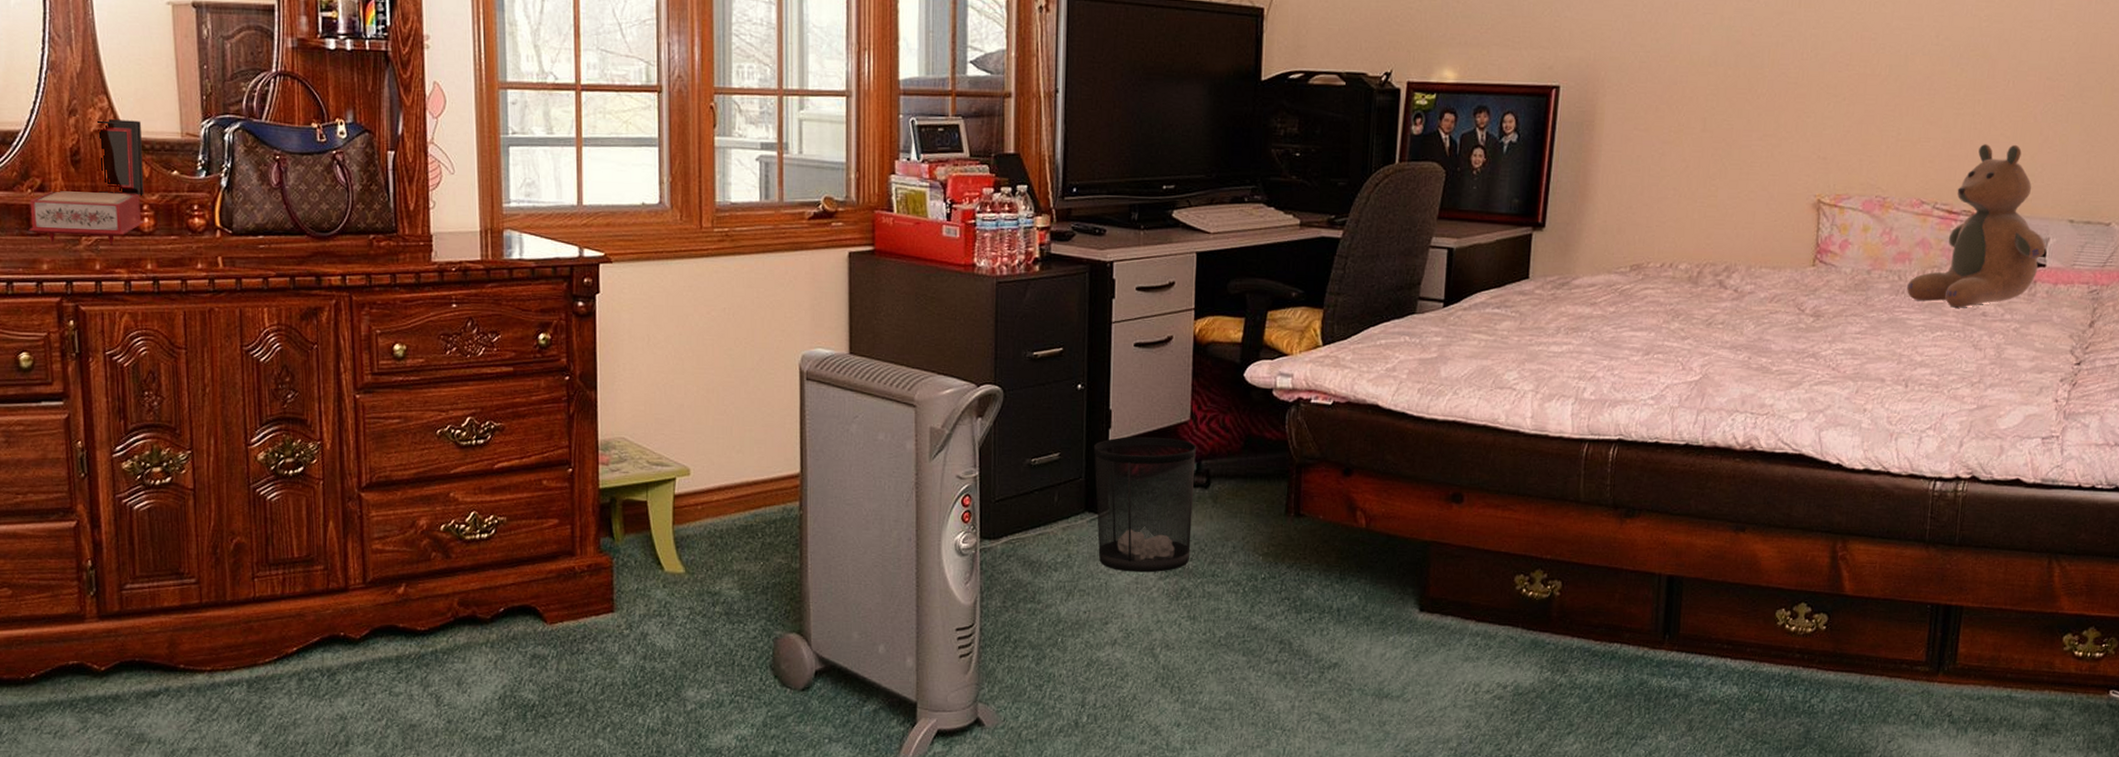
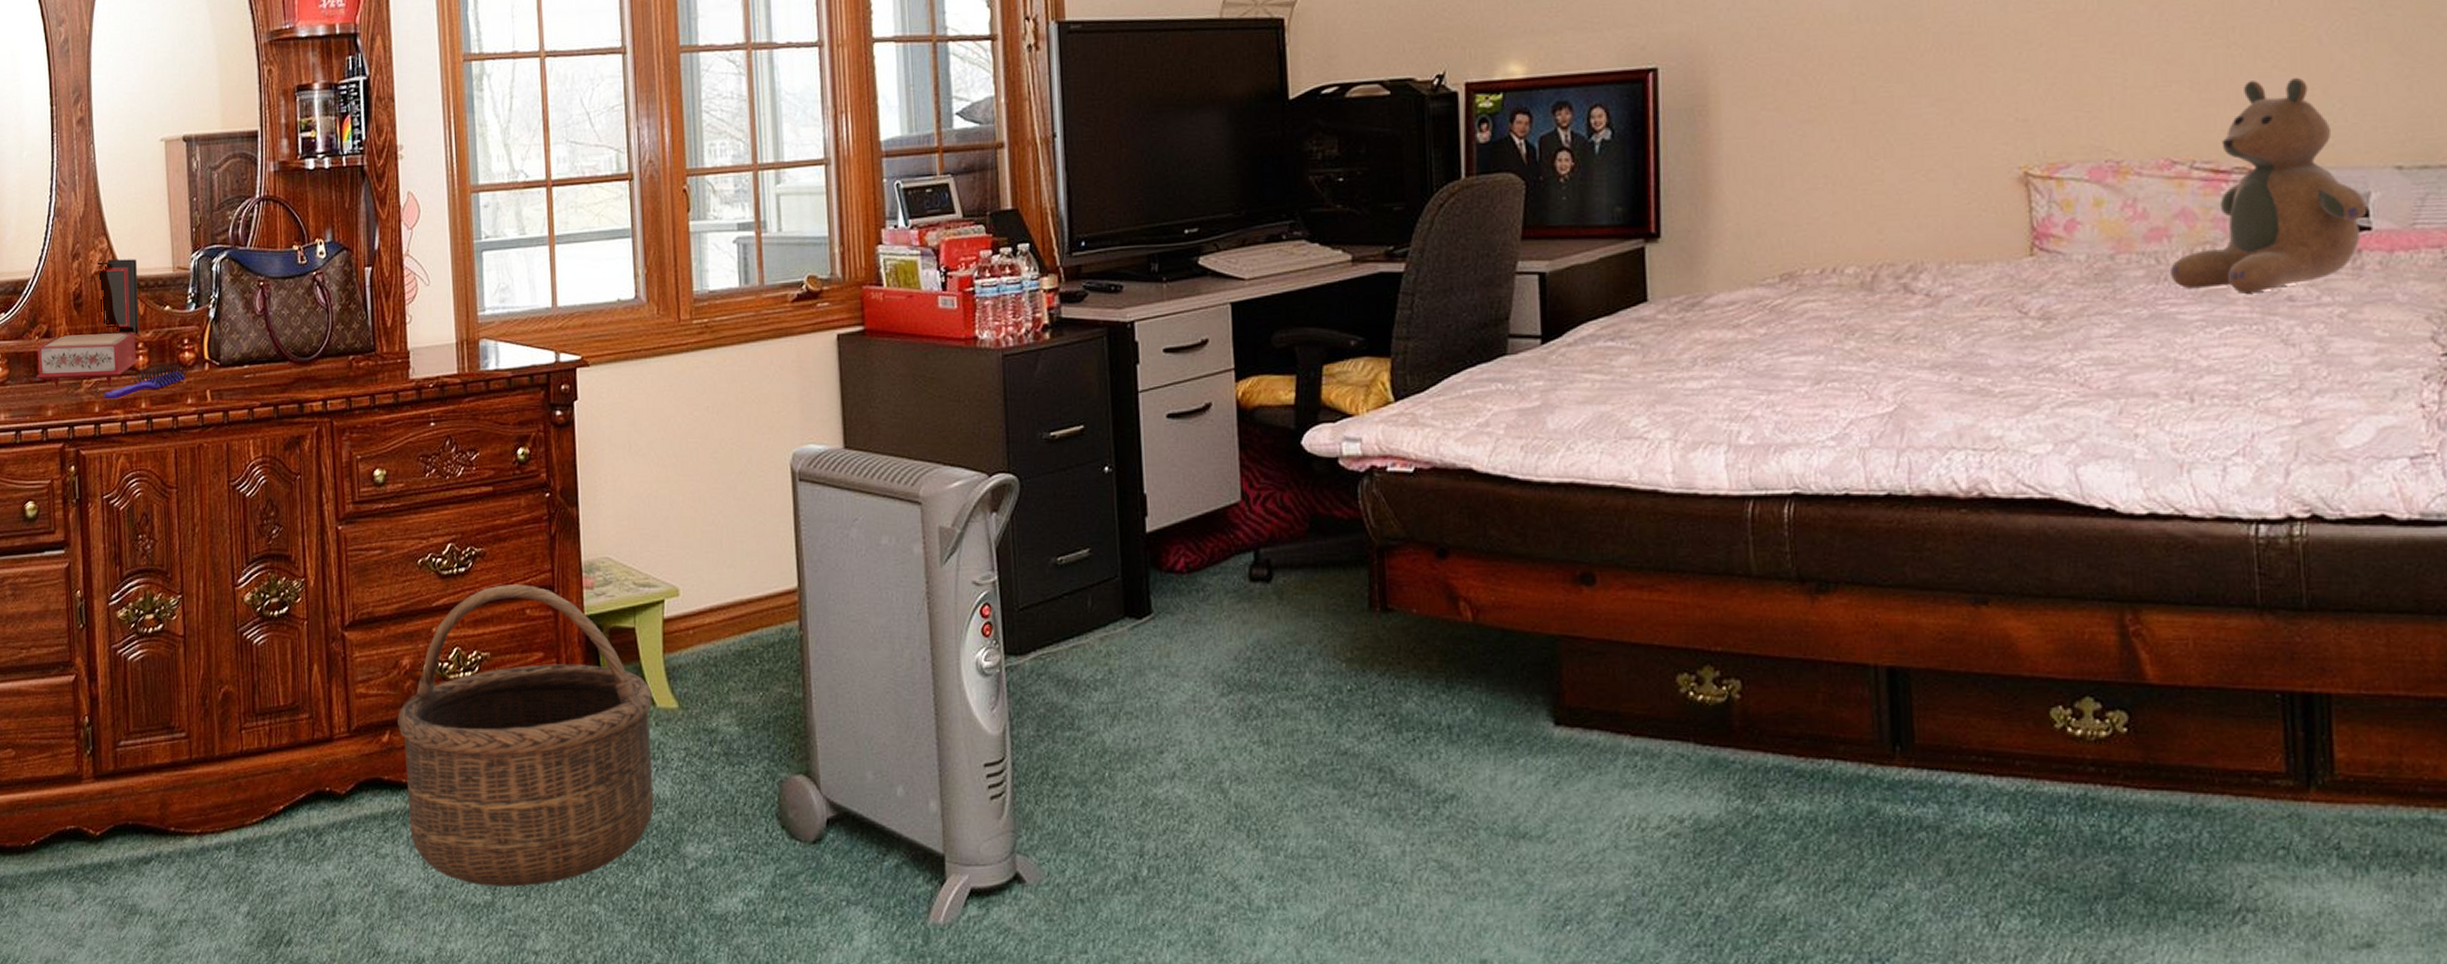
hairbrush: none [105,224,200,259] -> present [104,360,190,400]
basket: none [413,457,661,723] -> present [397,584,654,887]
waste bin: present [1093,436,1196,573] -> none [1128,523,1256,688]

